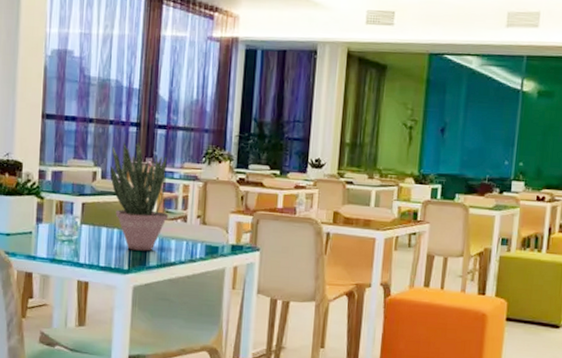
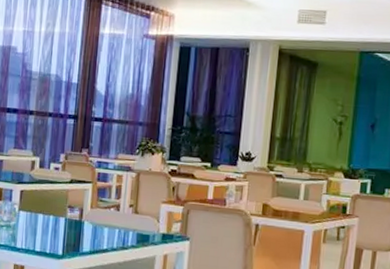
potted plant: present [109,142,169,251] -> none [47,133,102,238]

